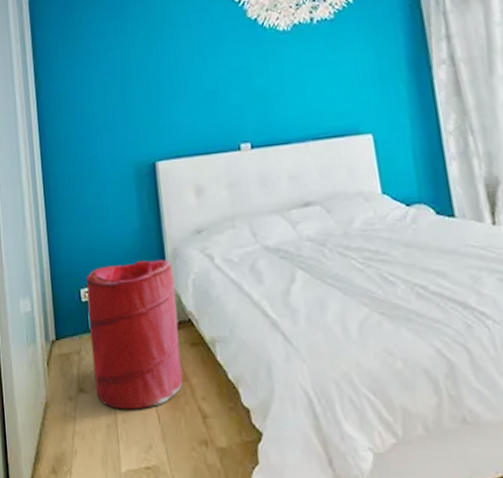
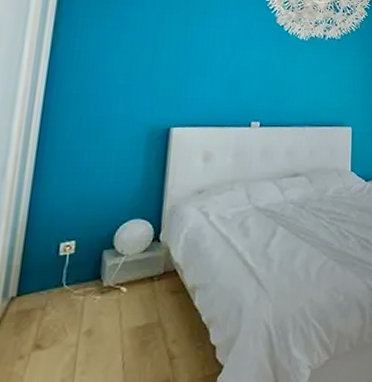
laundry hamper: present [86,259,183,410] -> none [55,215,168,362]

